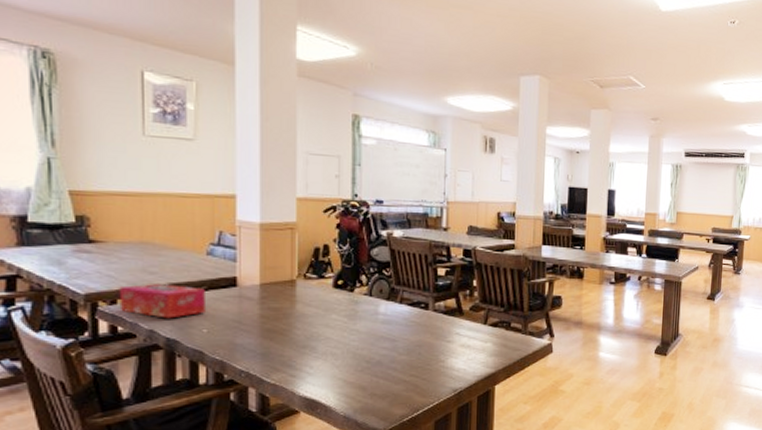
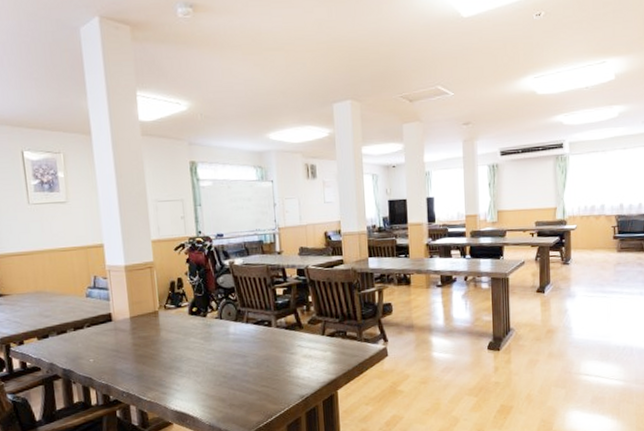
tissue box: present [119,284,205,319] -> none [24,324,90,353]

